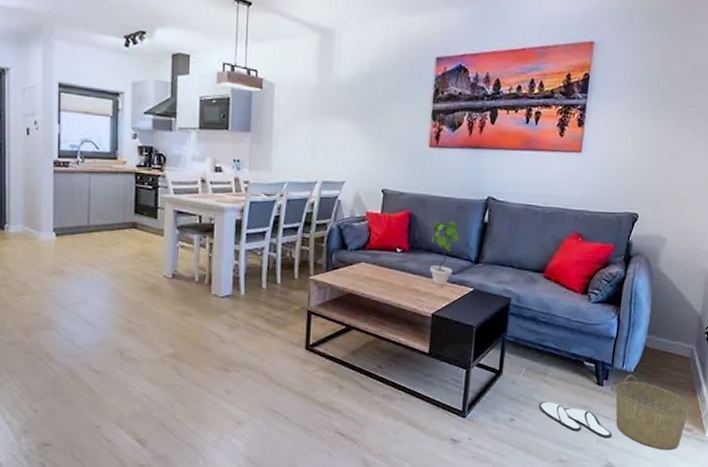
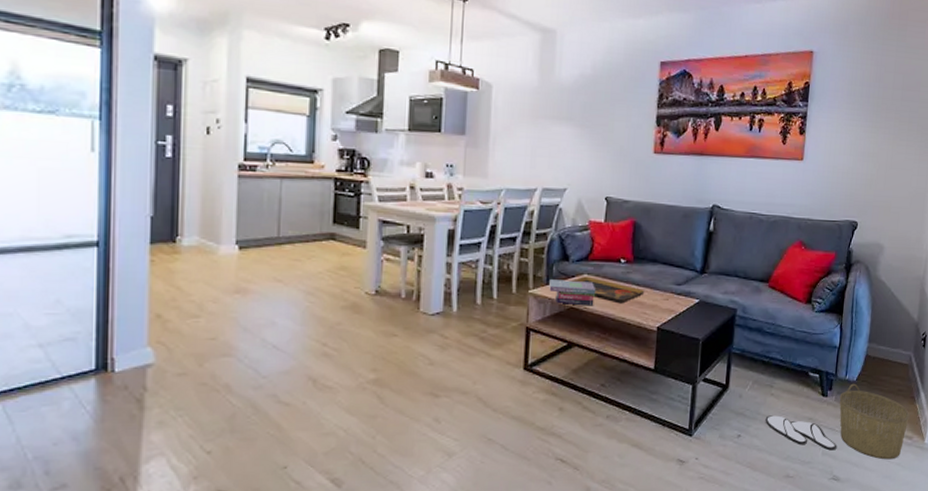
books: none [329,267,373,292] -> present [549,280,596,306]
decorative tray: none [348,264,420,291] -> present [570,276,645,304]
potted plant: present [430,221,459,286] -> none [655,230,685,298]

